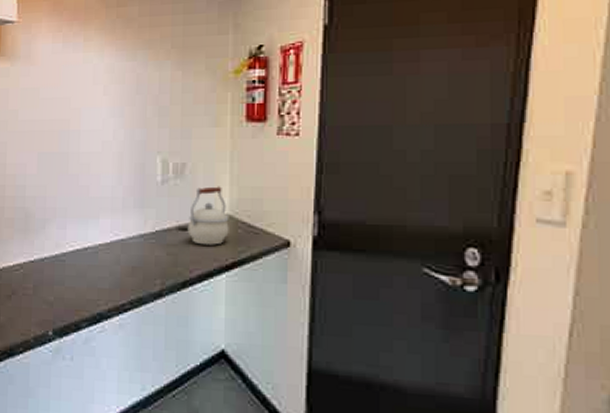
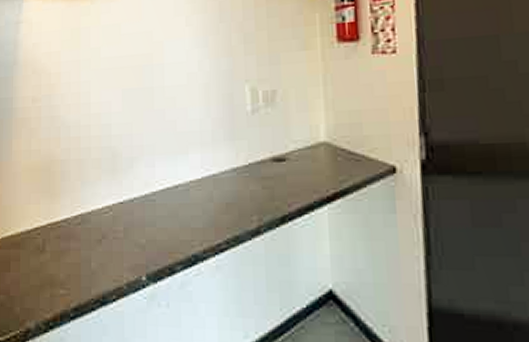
kettle: present [187,186,229,245] -> none [282,112,328,176]

